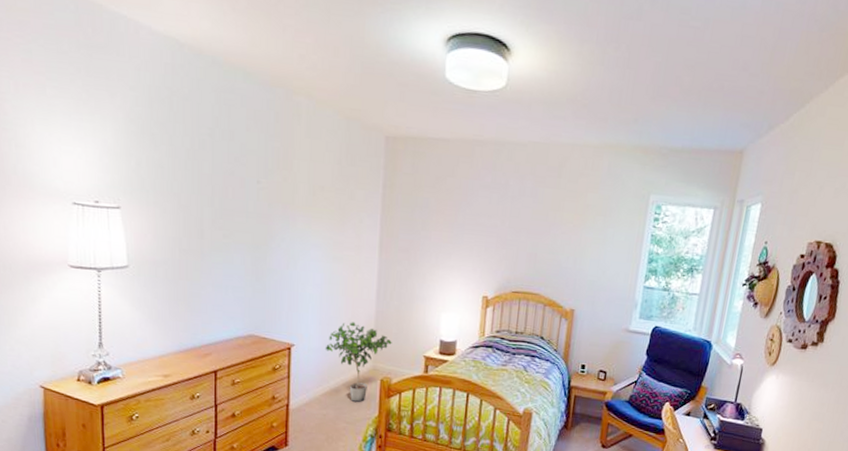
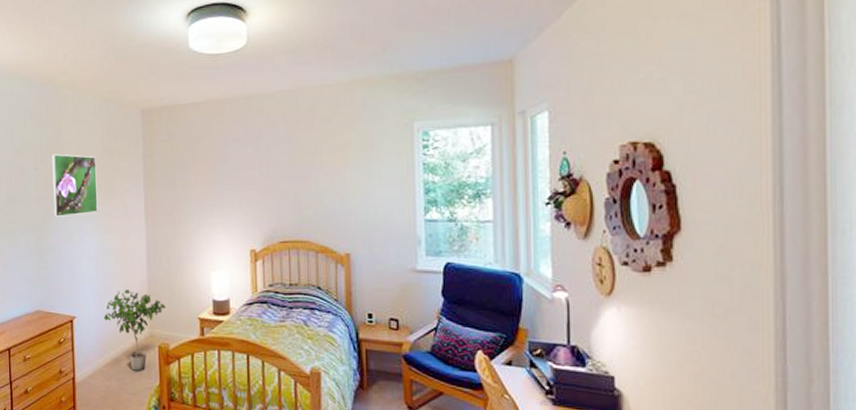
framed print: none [275,168,330,240] -> present [51,154,98,217]

